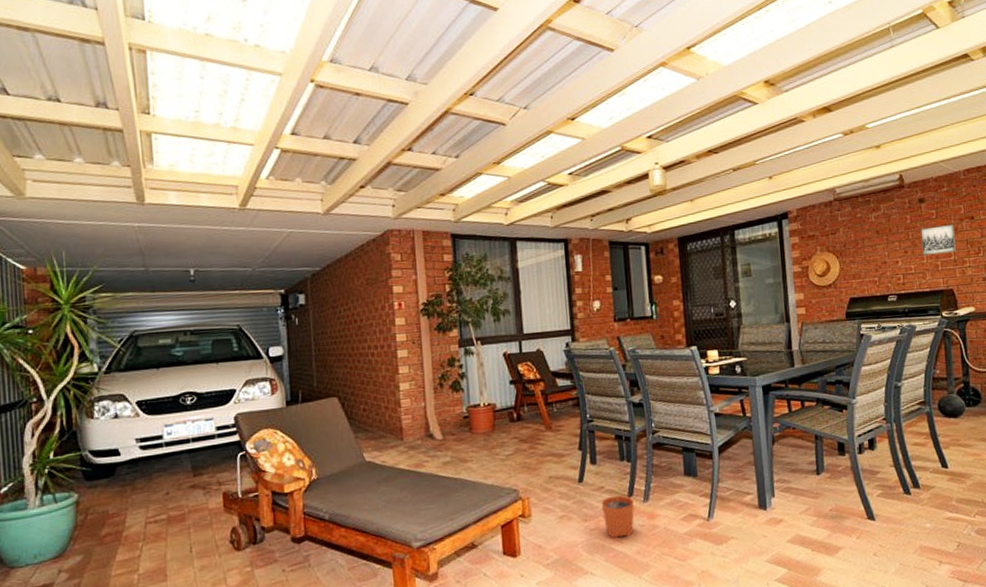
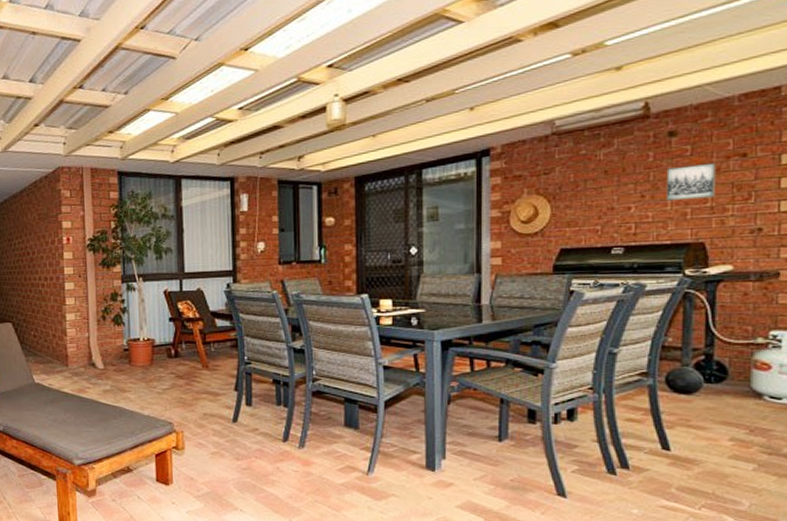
plant pot: present [601,489,634,538] -> none [255,432,288,480]

